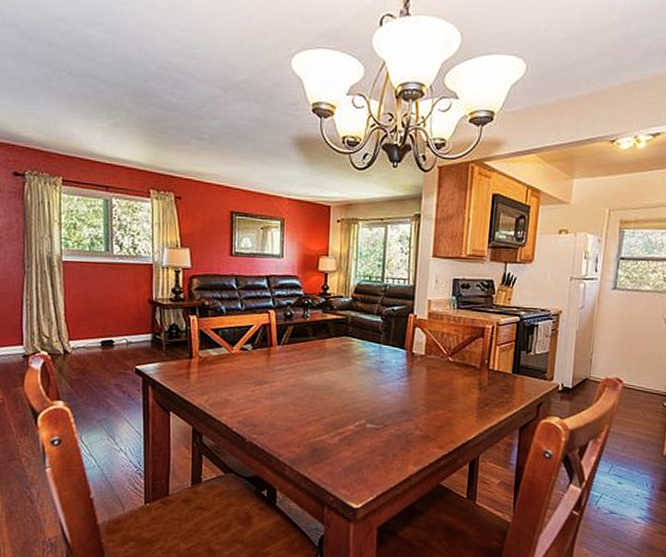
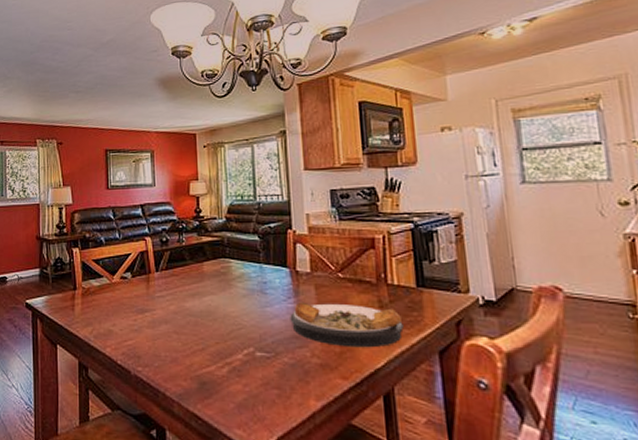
plate: none [401,381,496,423] -> present [290,302,404,348]

